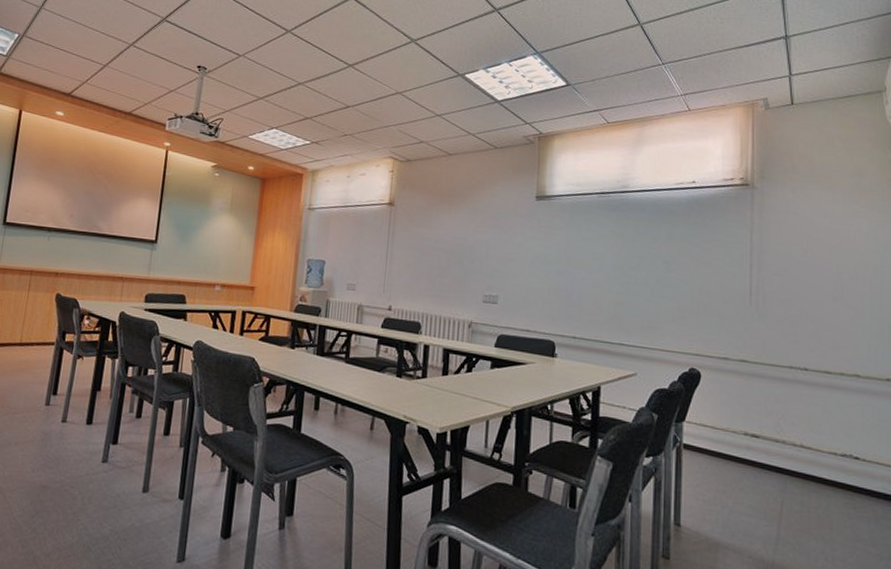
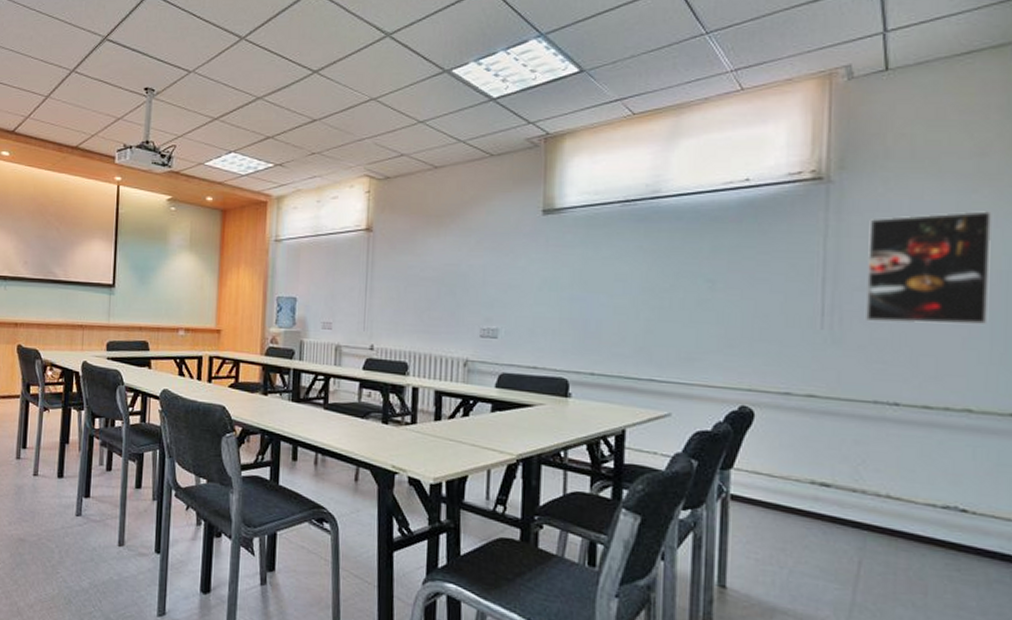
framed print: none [781,217,869,307] -> present [865,211,993,325]

